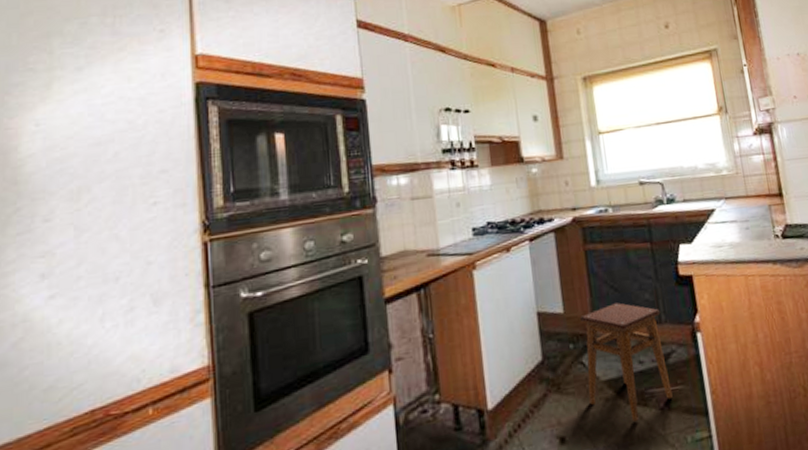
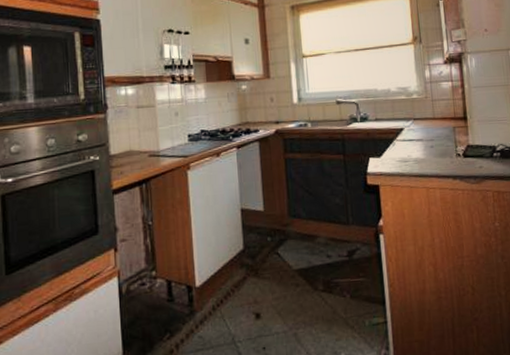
stool: present [579,302,673,422] -> none [277,205,355,305]

